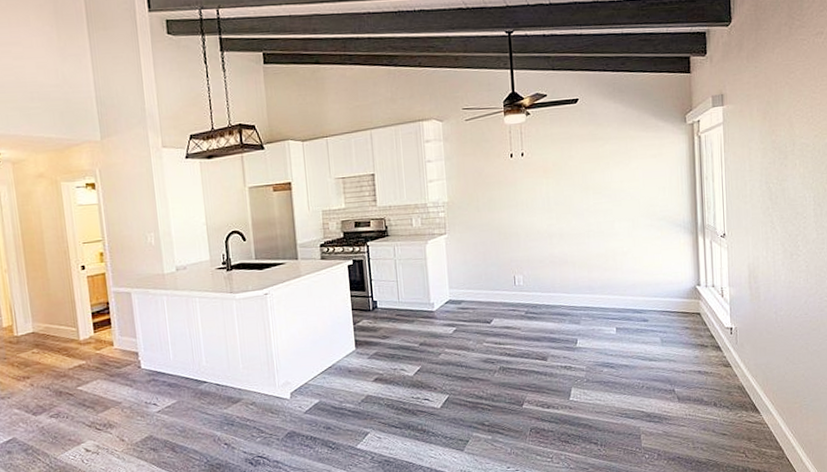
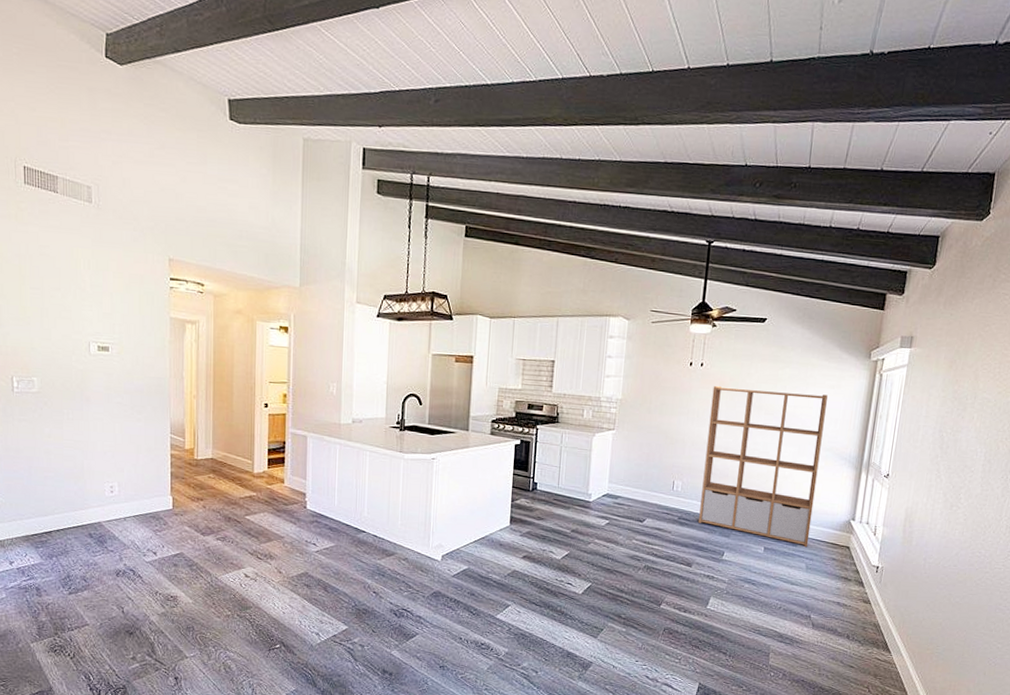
shelving unit: none [537,165,659,321] -> present [698,386,828,548]

